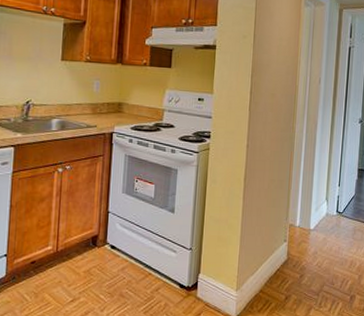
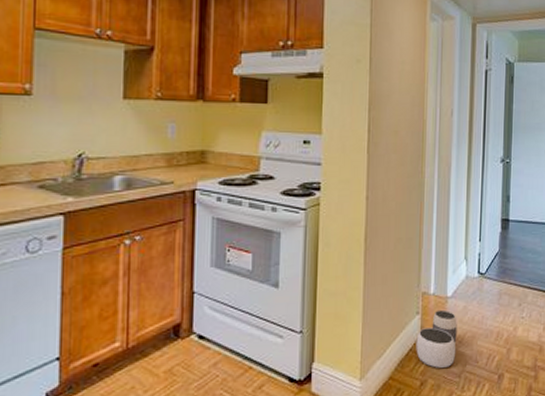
waste basket: none [282,239,318,286] -> present [416,309,457,368]

